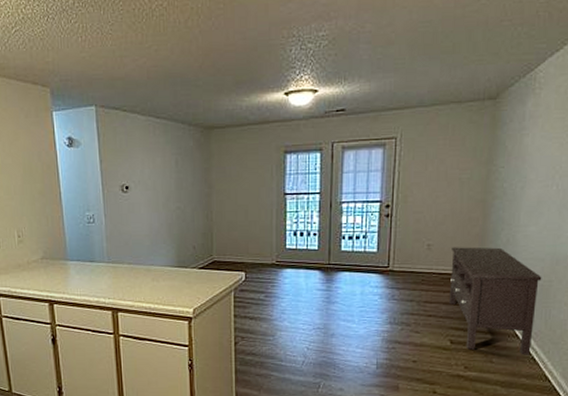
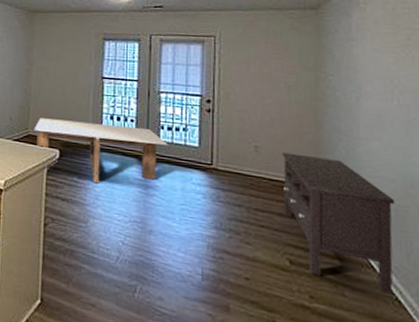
dining table: none [218,240,349,299] -> present [33,118,168,184]

